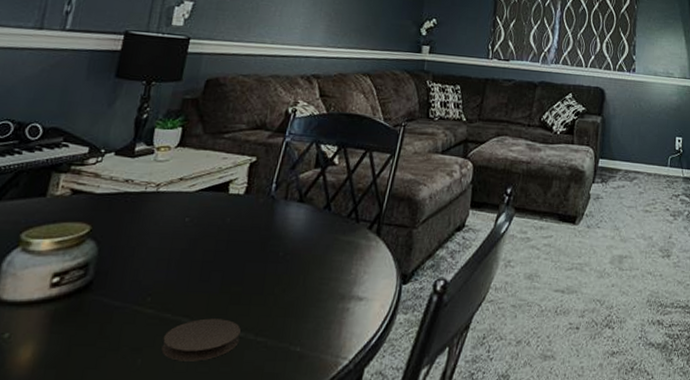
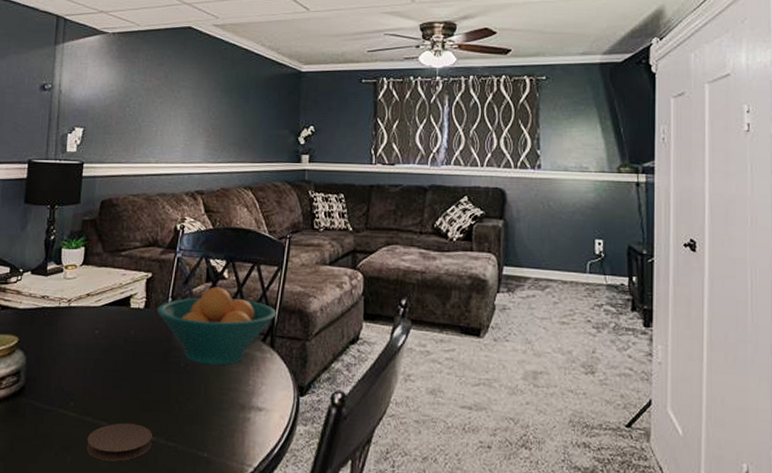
fruit bowl: none [258,173,385,255] -> present [156,287,276,366]

